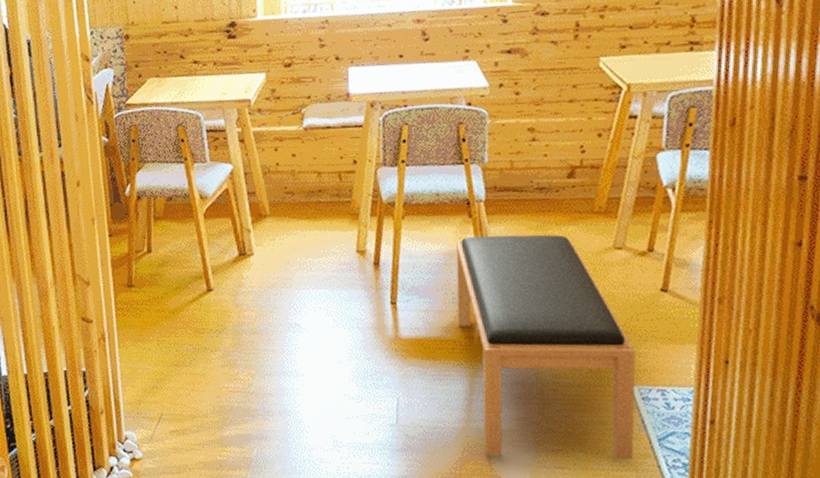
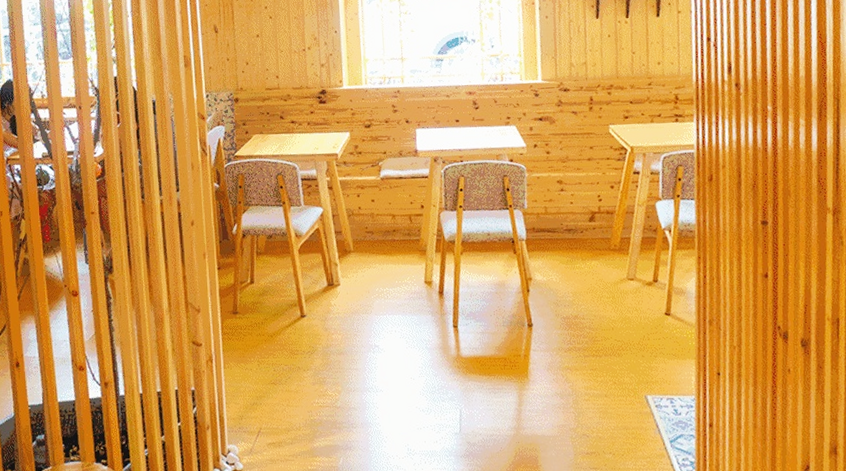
bench: present [455,234,636,460] -> none [504,268,652,460]

